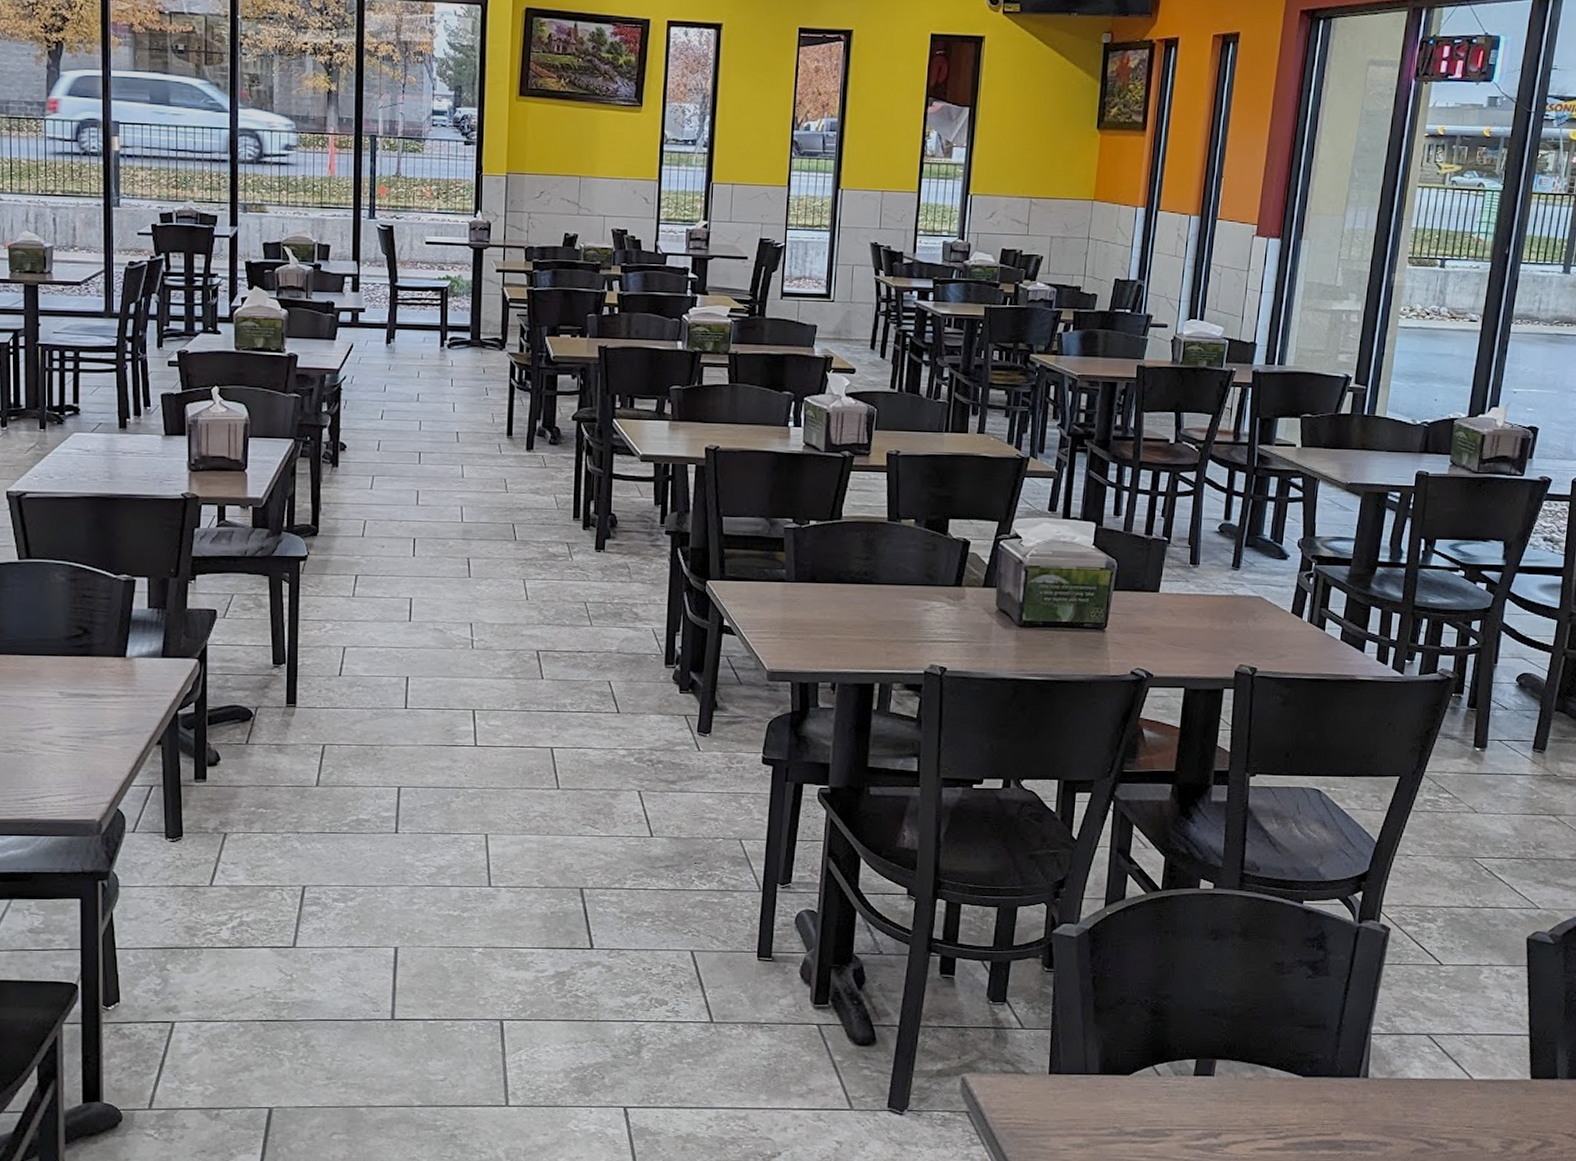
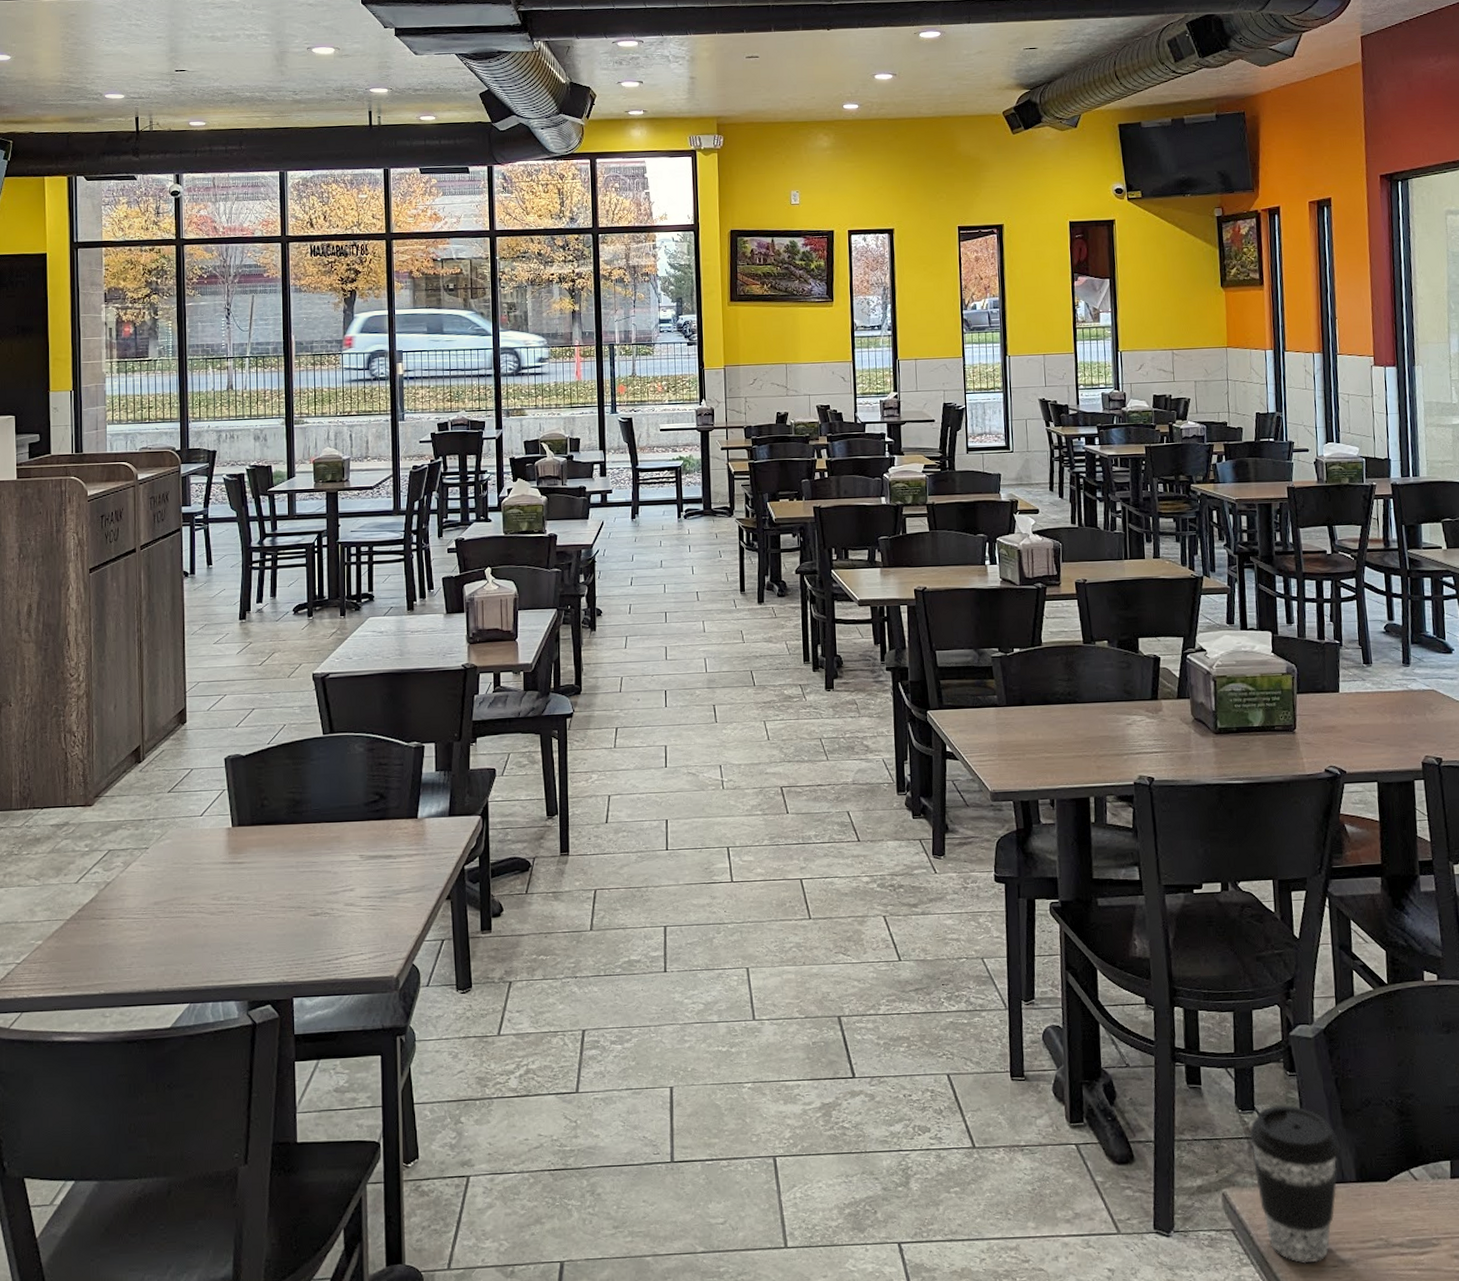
coffee cup: none [997,999,1088,1146] -> present [1249,1105,1340,1264]

